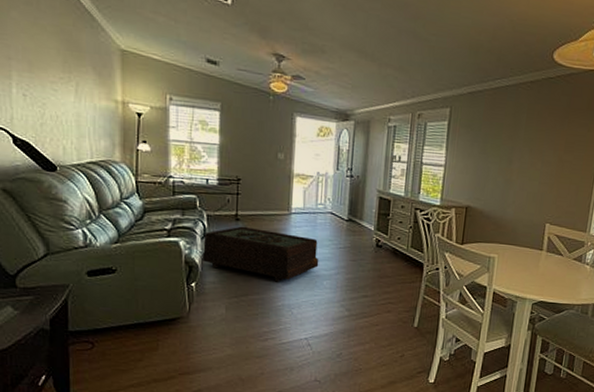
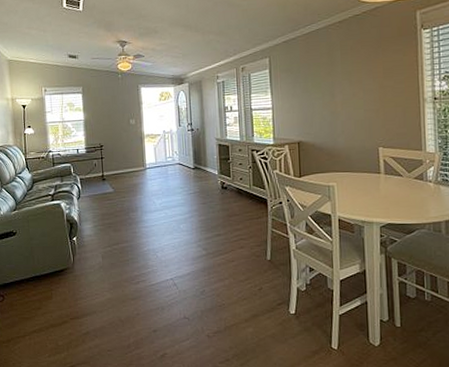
coffee table: present [201,226,319,282] -> none [79,184,175,230]

